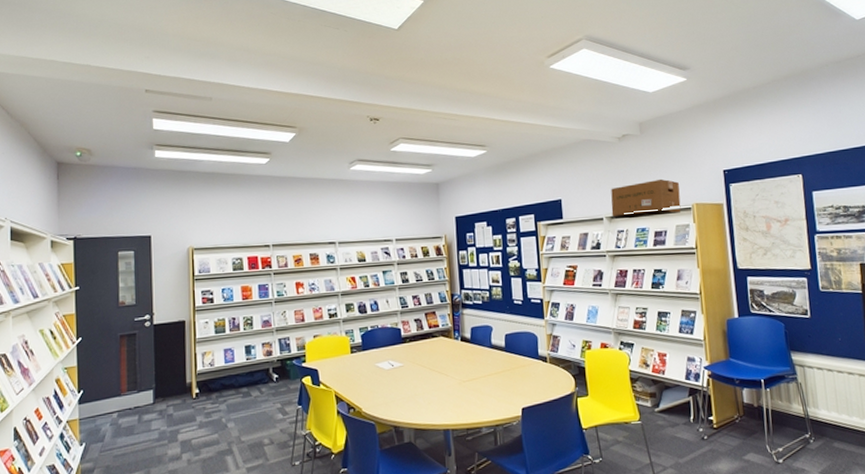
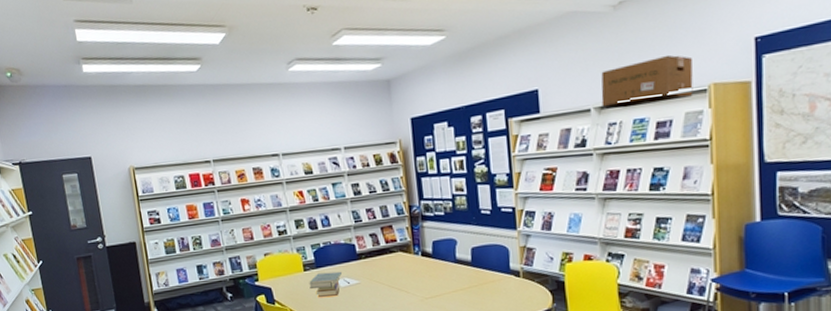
books: none [355,354,388,379] -> present [309,271,343,297]

